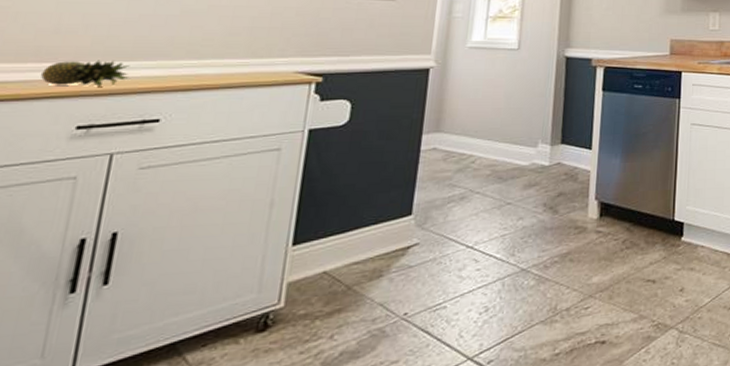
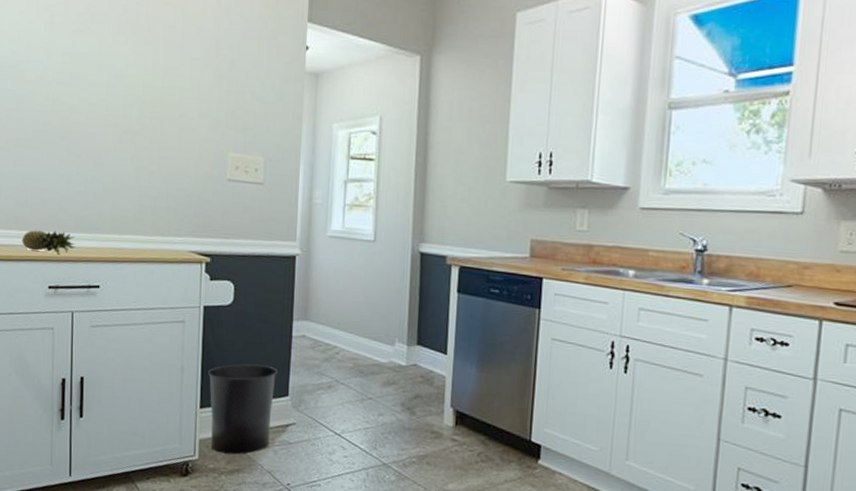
waste bin: none [303,185,400,294] -> present [208,364,278,455]

